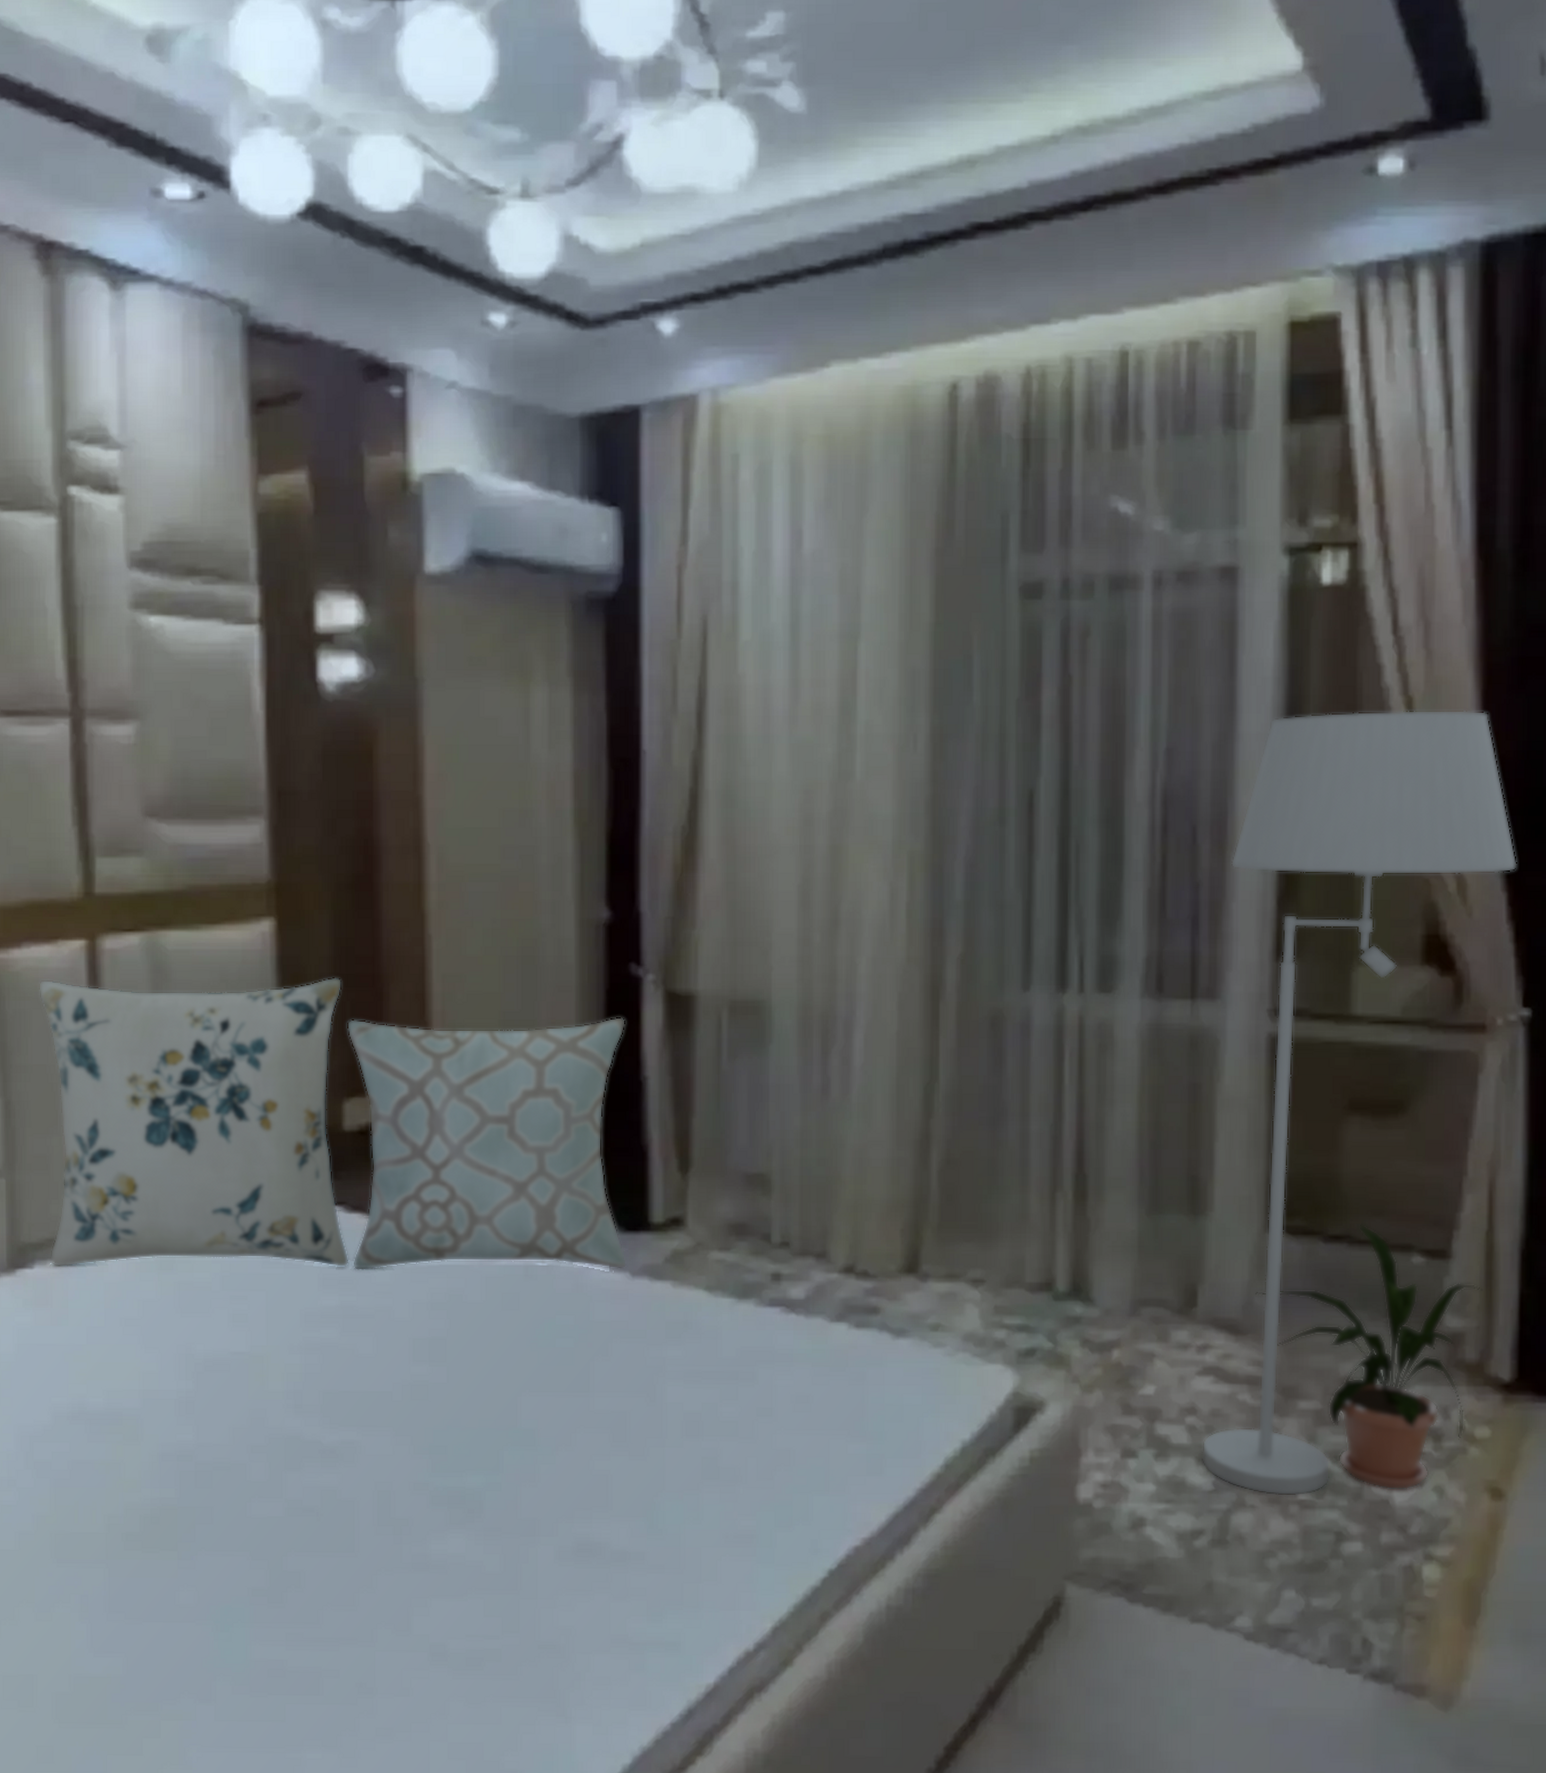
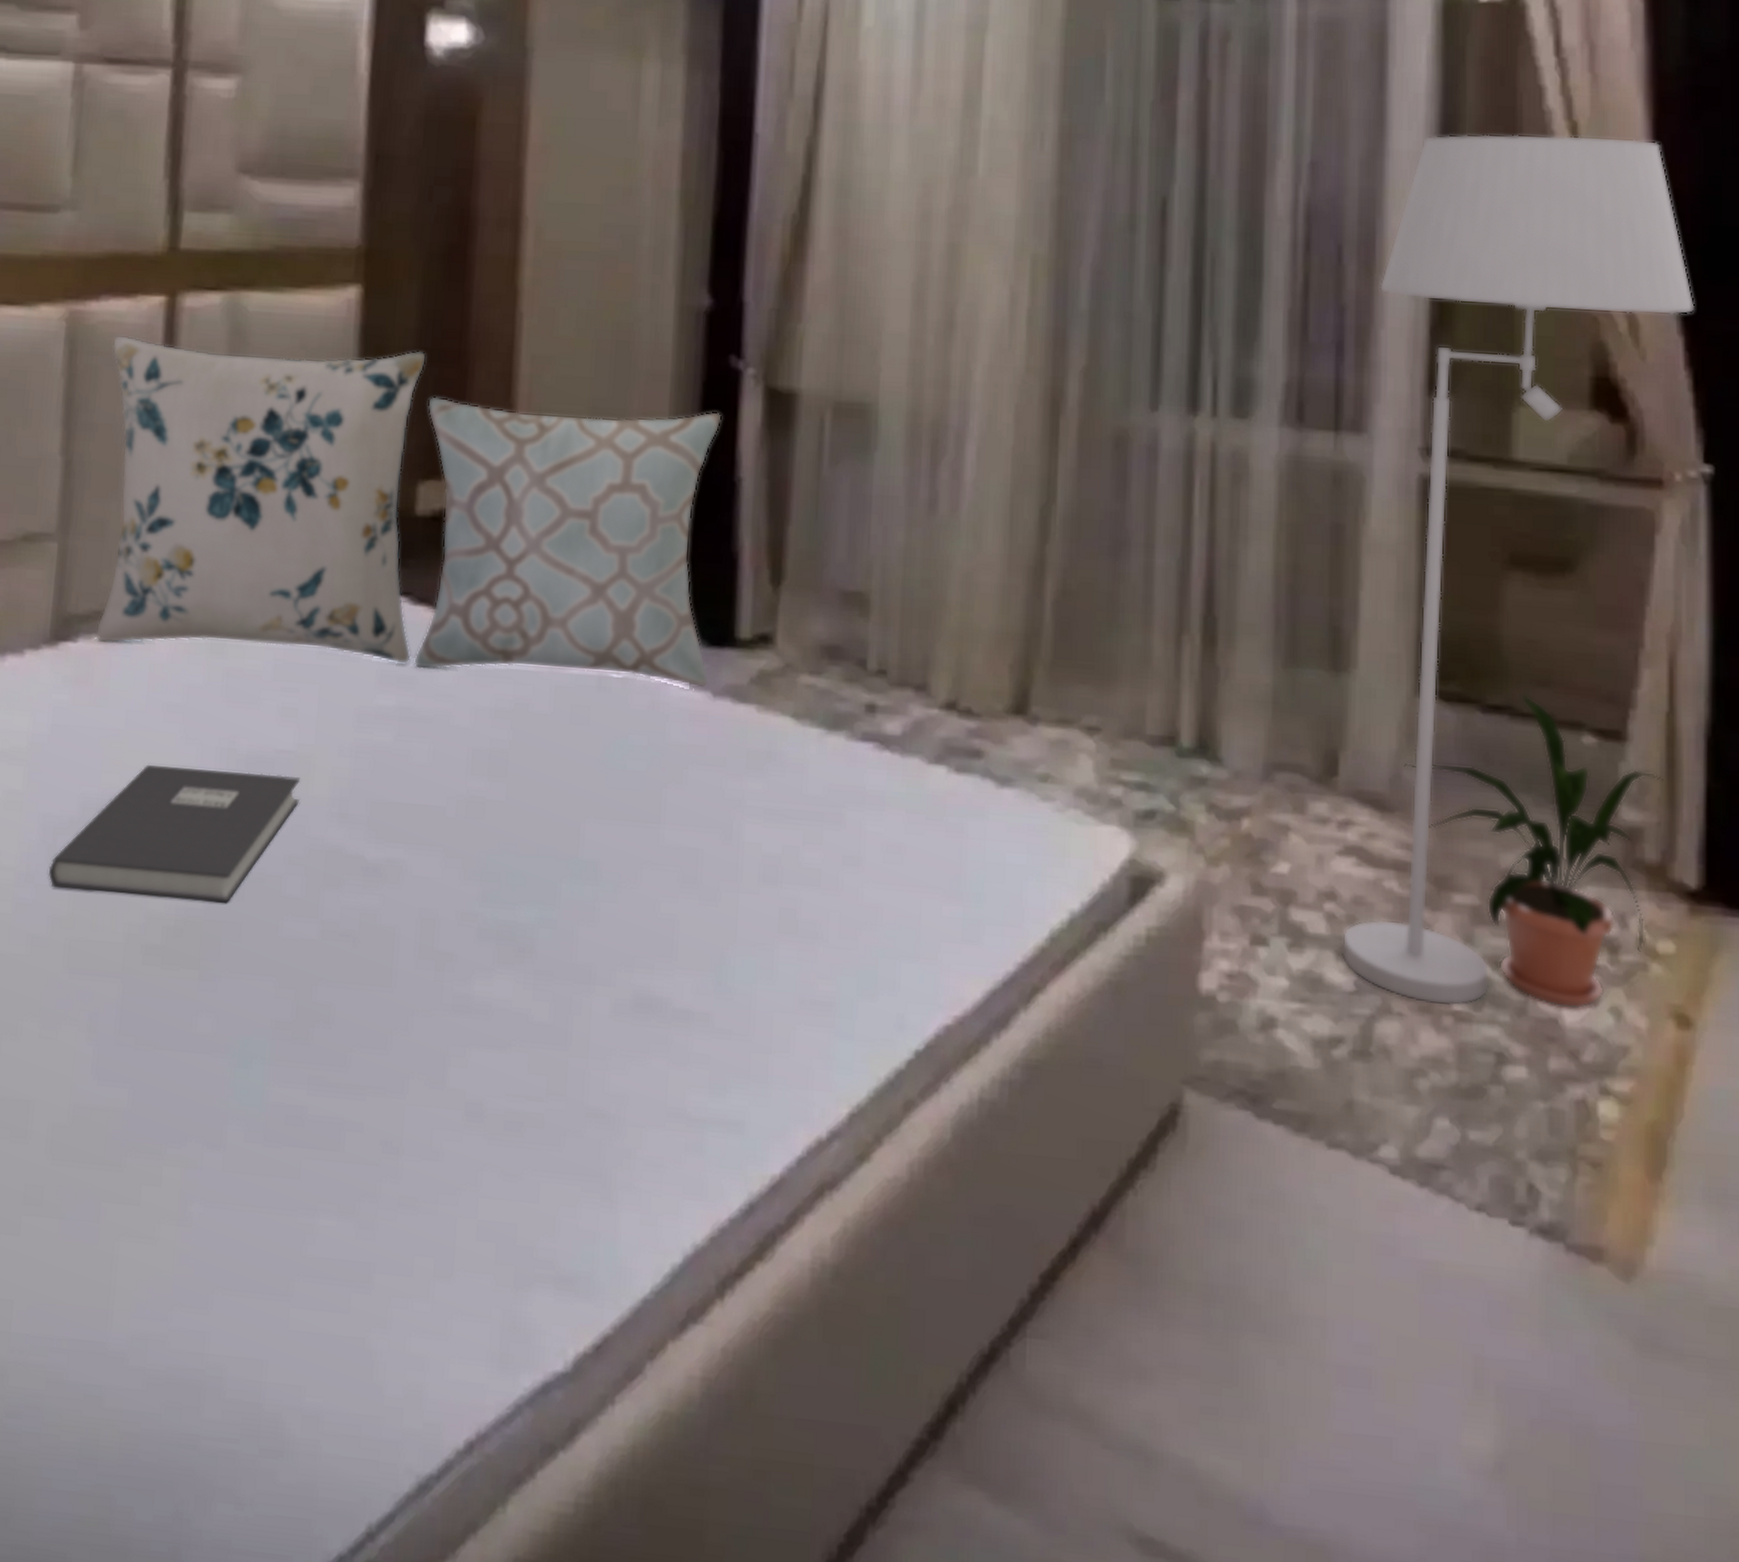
book: none [28,1374,256,1491] -> present [48,764,301,903]

